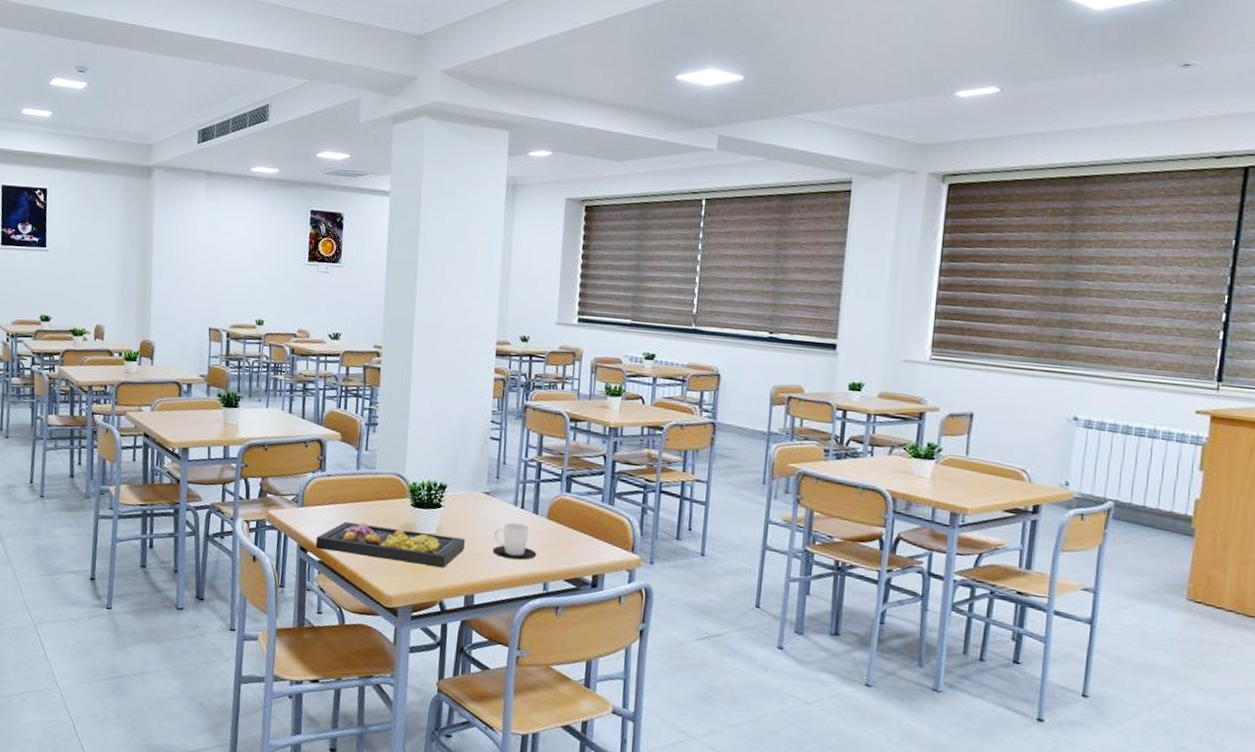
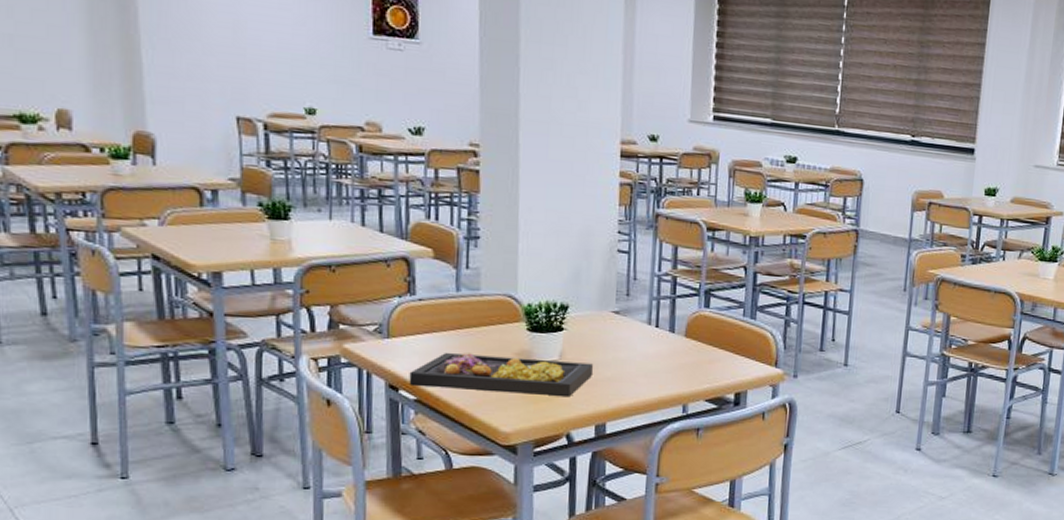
cup: present [492,522,537,560] -> none [624,343,675,382]

